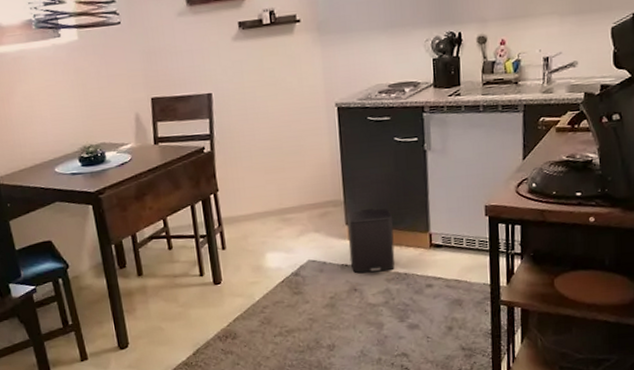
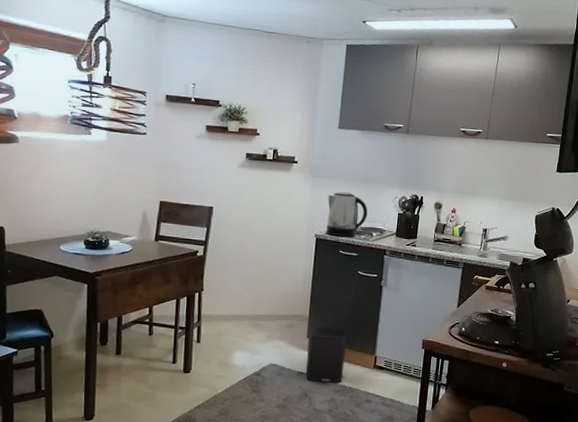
kettle: none [343,45,395,102] -> present [325,192,368,238]

